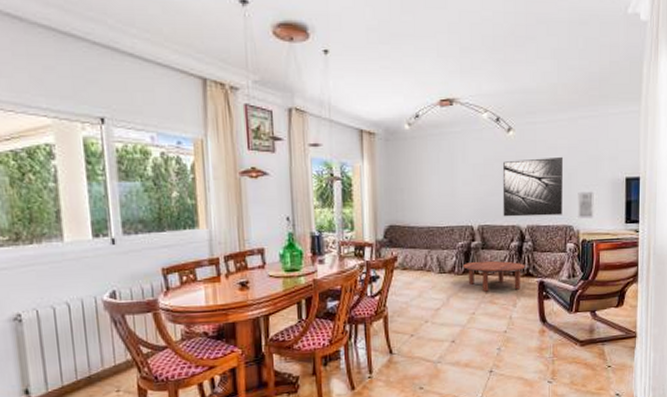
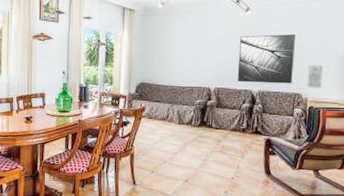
coffee table: present [463,260,525,292] -> none [199,117,255,144]

